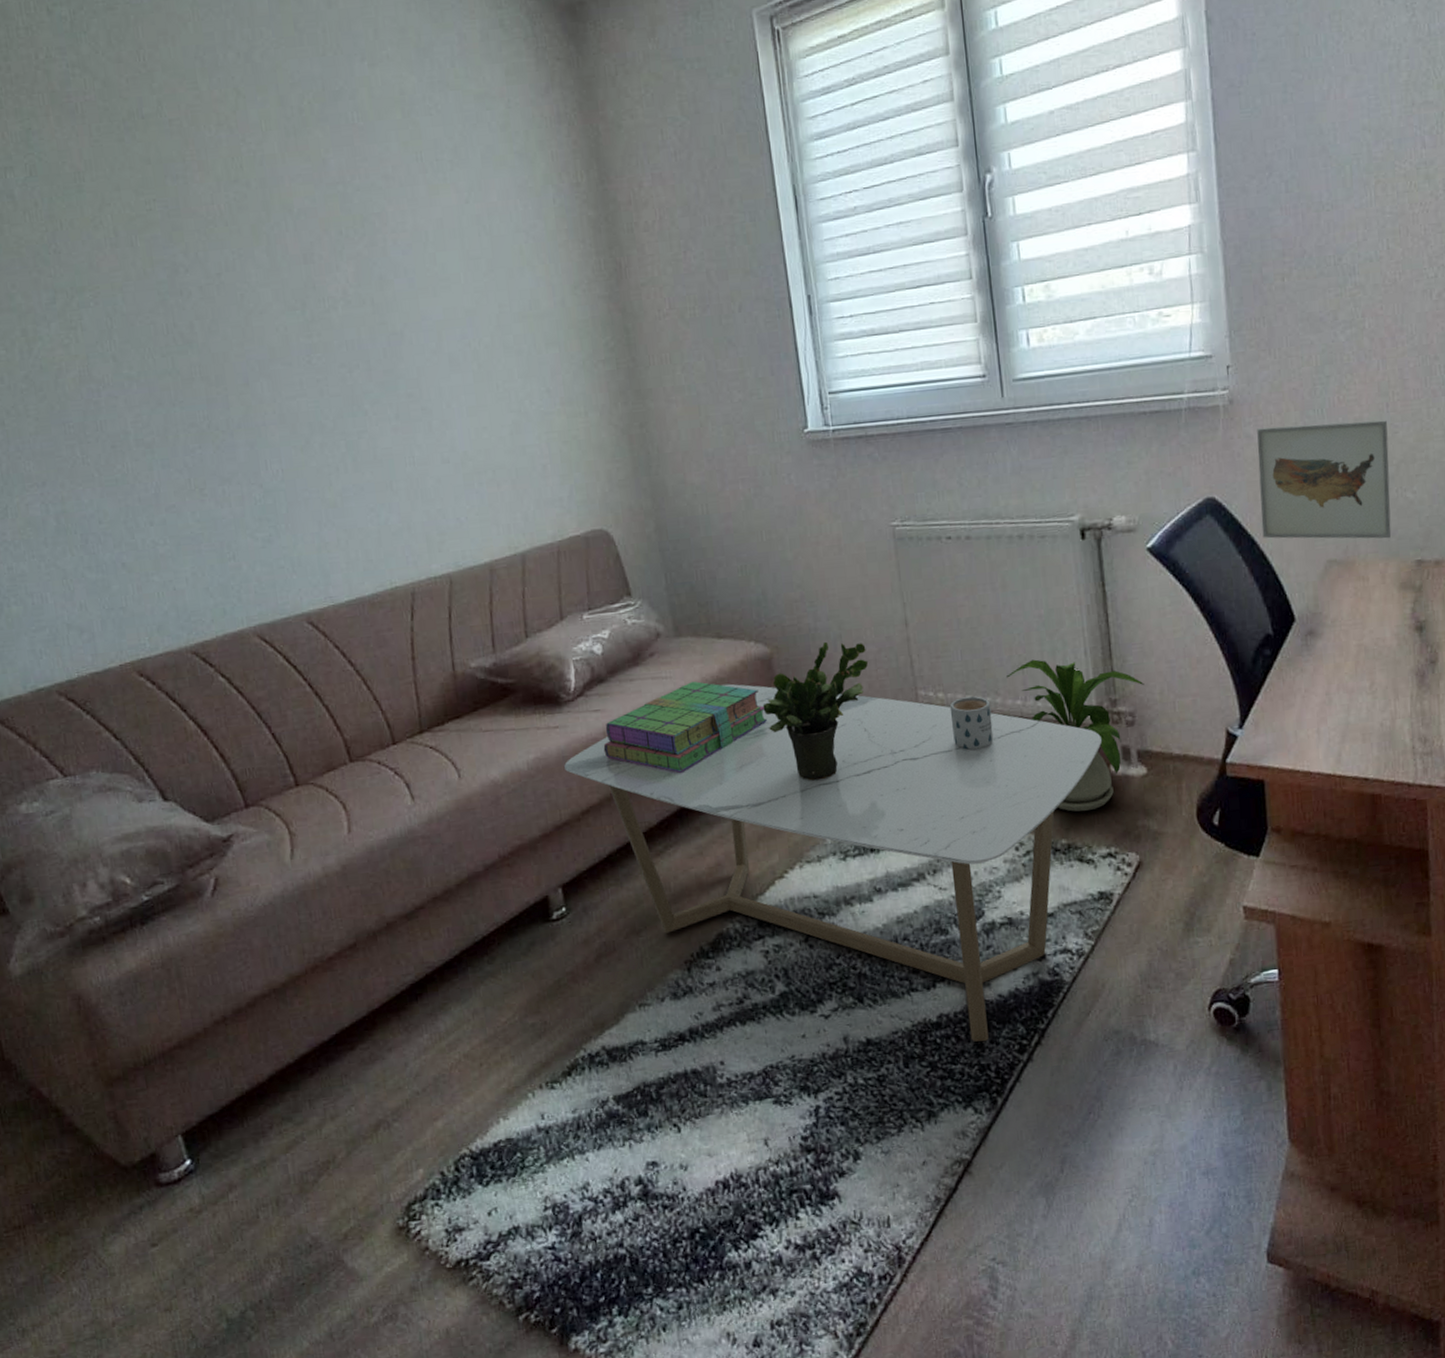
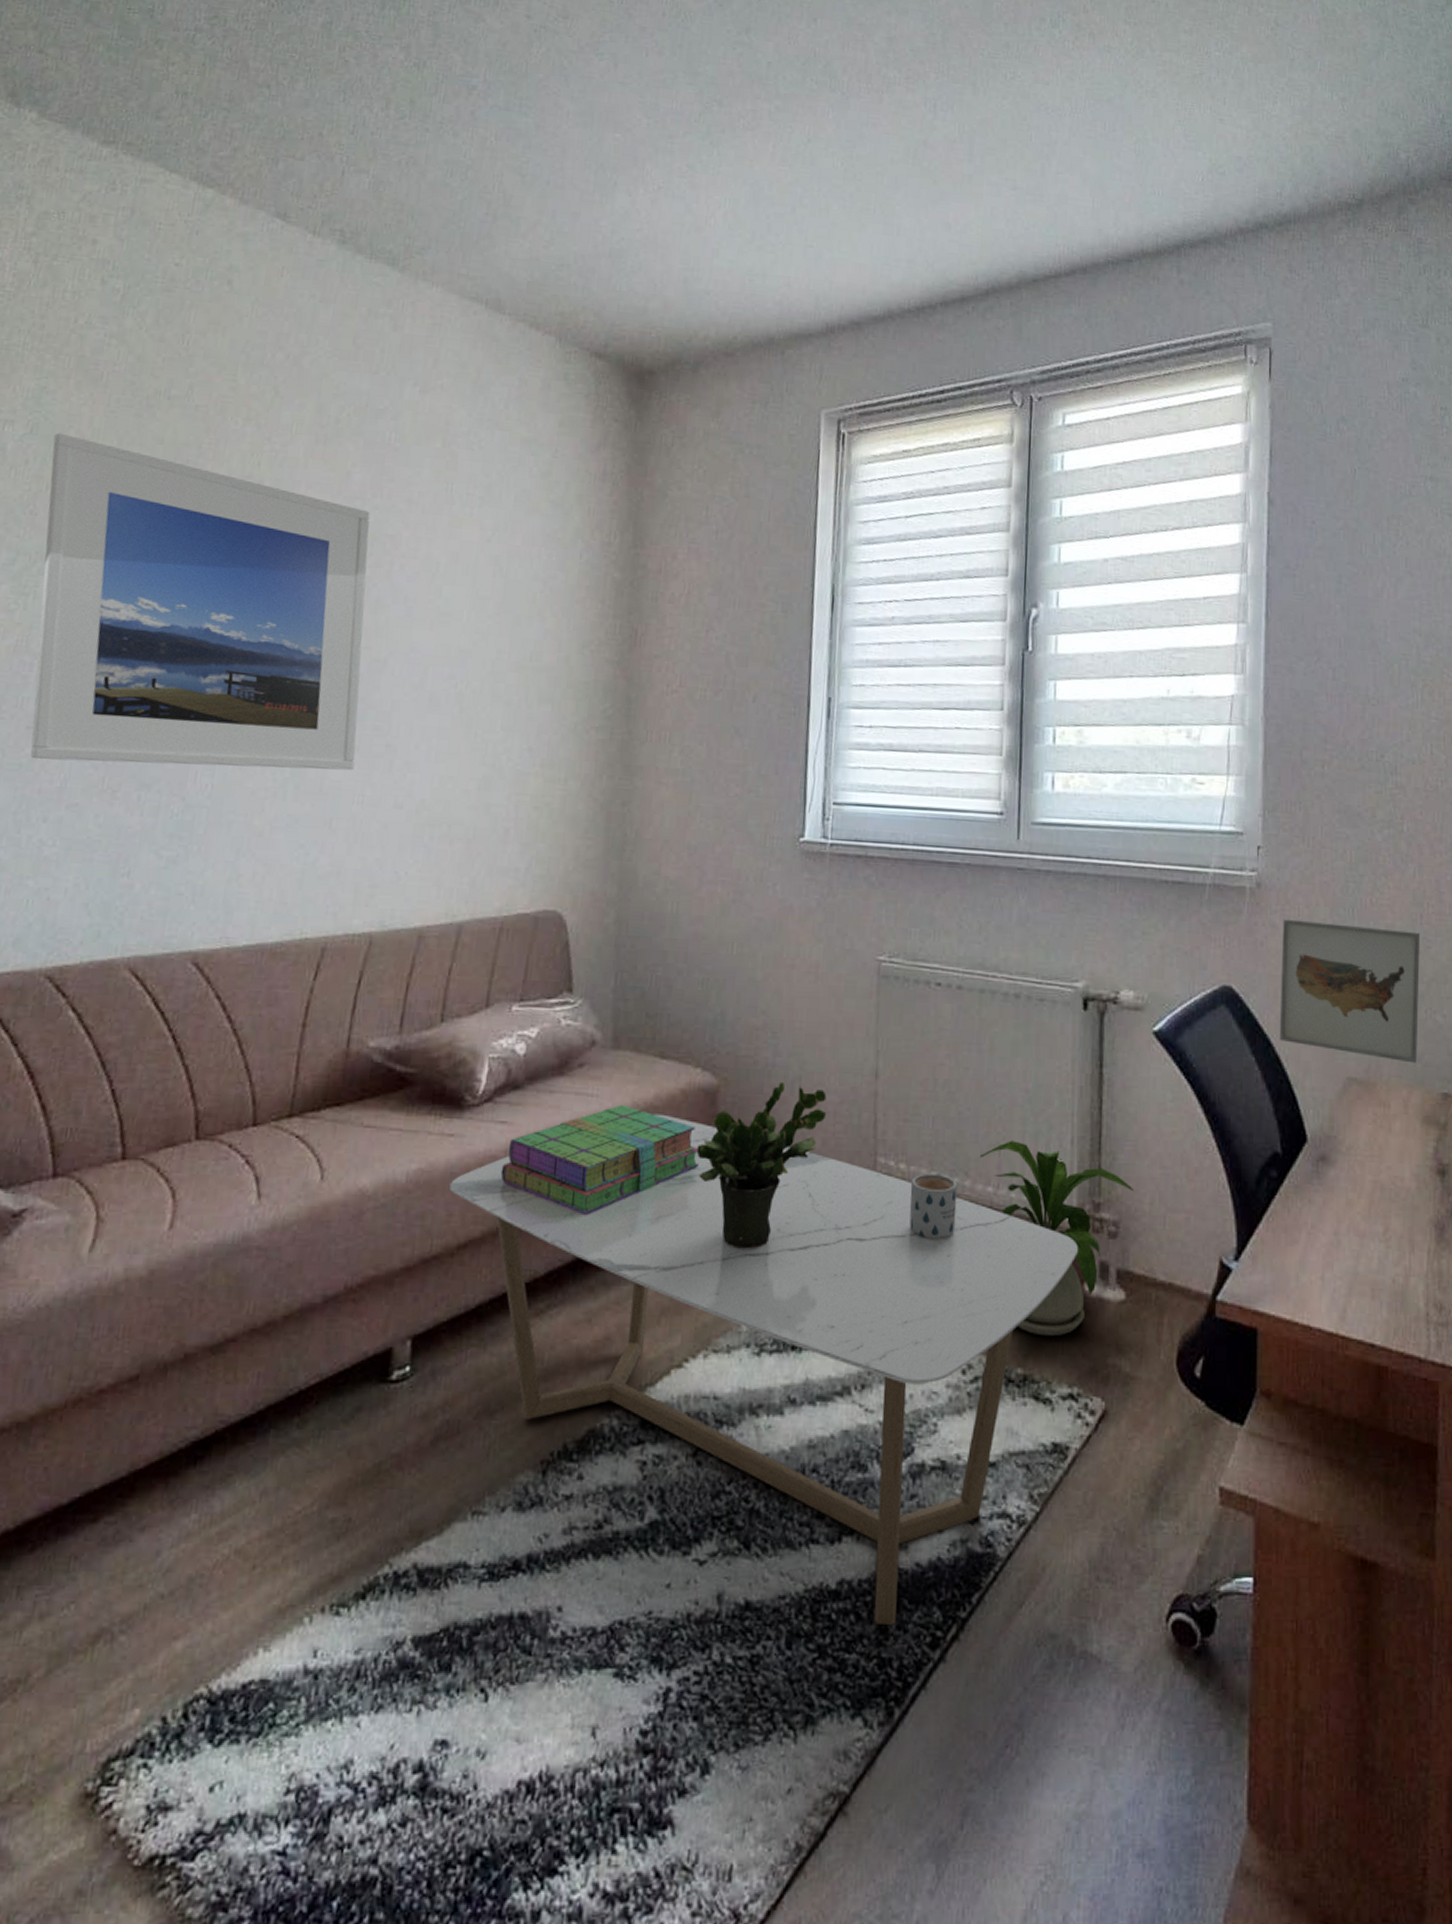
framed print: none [52,170,399,474] -> present [30,433,371,771]

